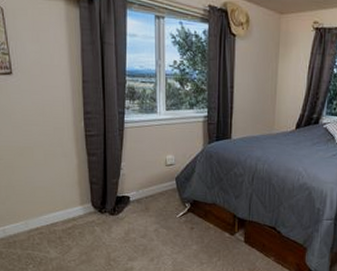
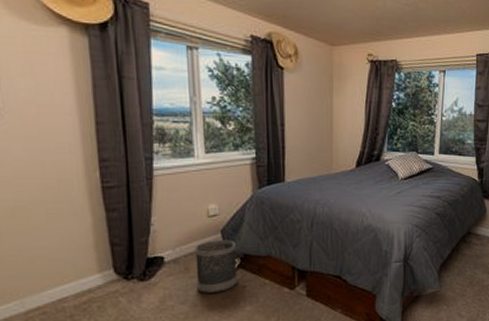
wastebasket: none [154,186,188,231] -> present [195,240,238,293]

